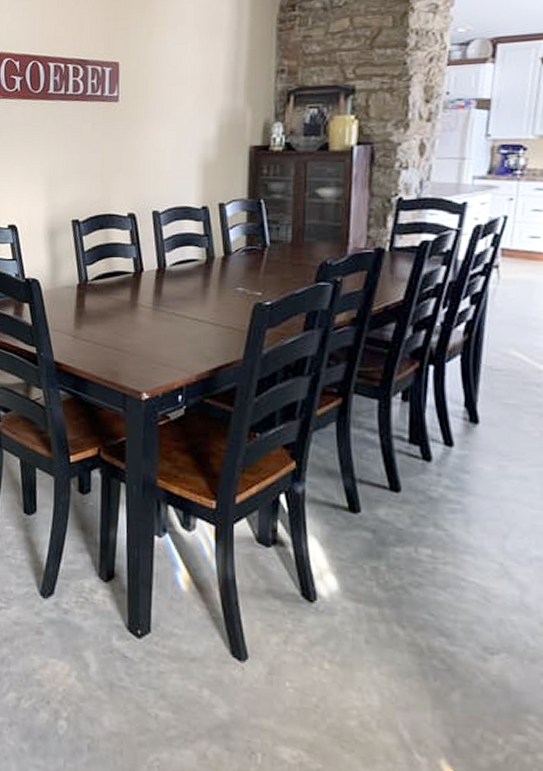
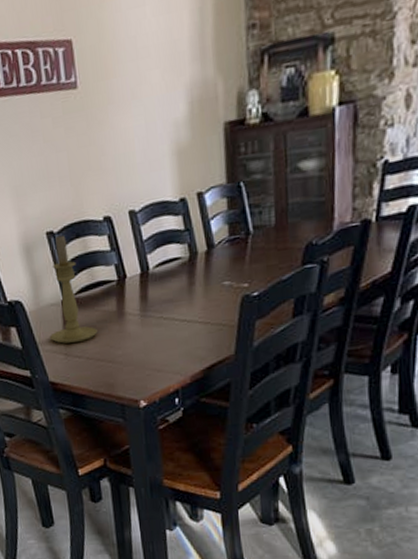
candle holder: none [60,223,108,326] -> present [49,234,97,344]

